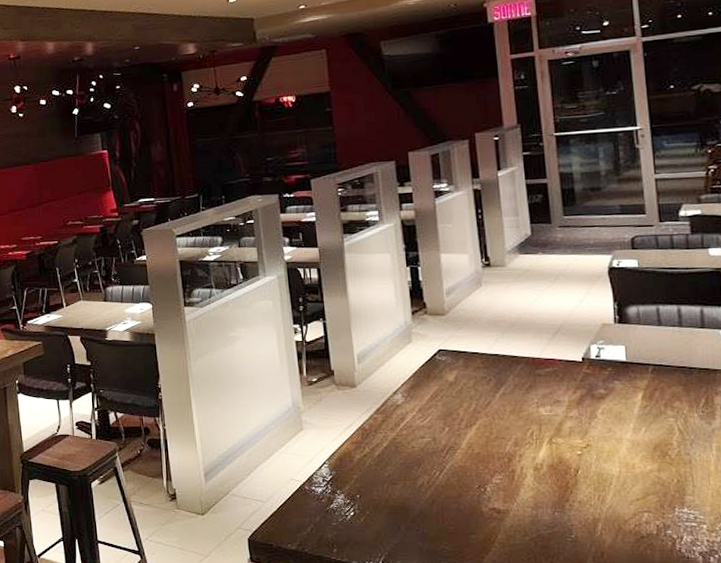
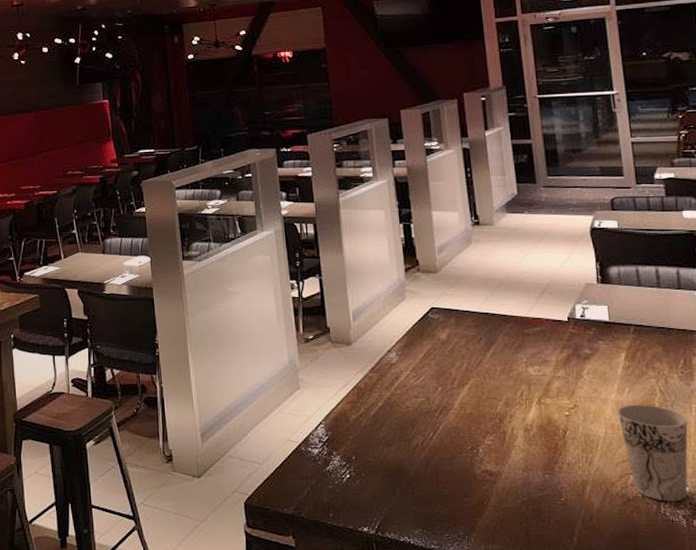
cup: none [632,443,707,539] -> present [616,404,688,502]

